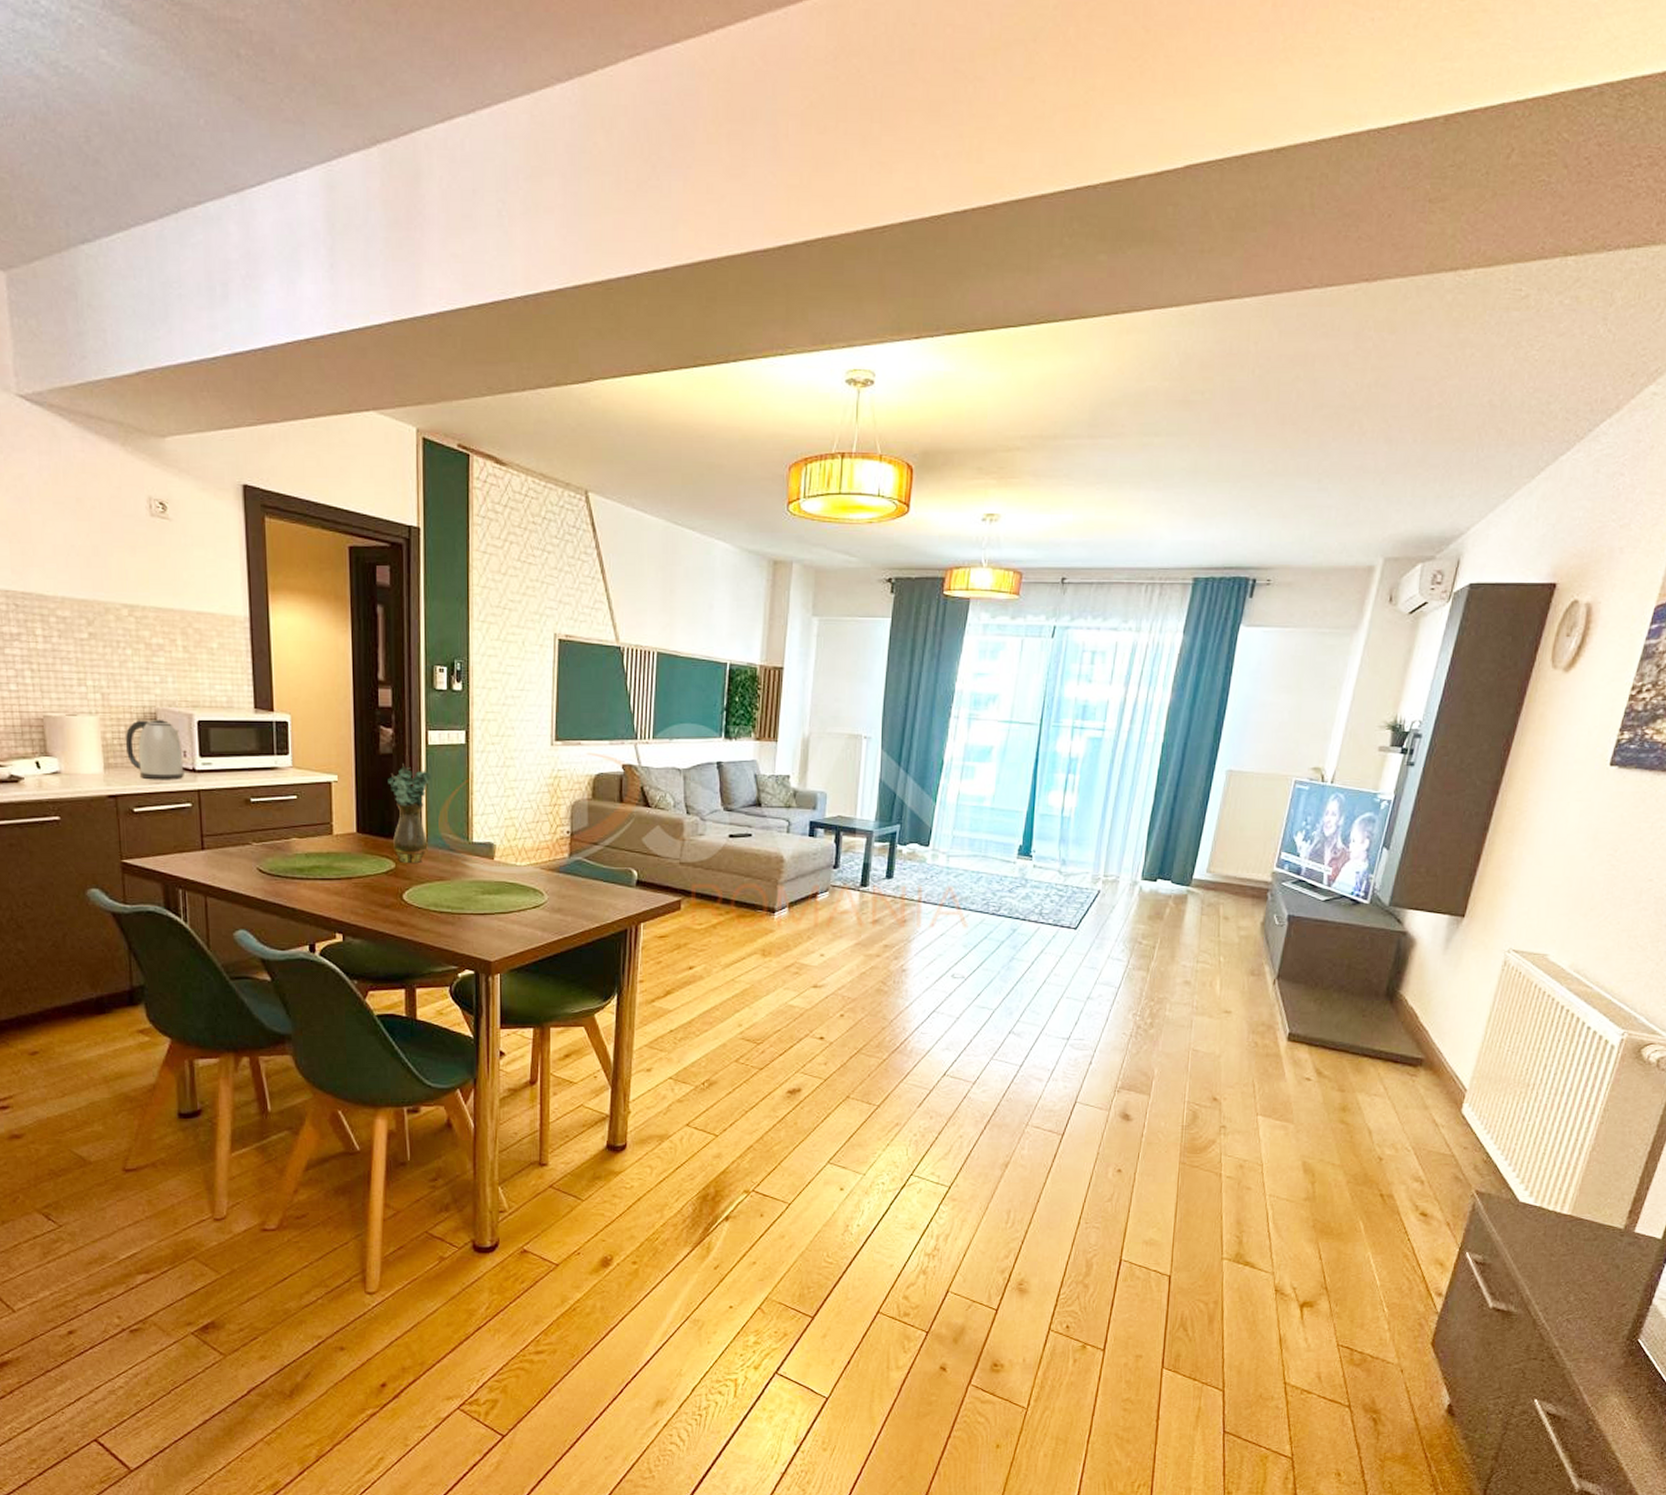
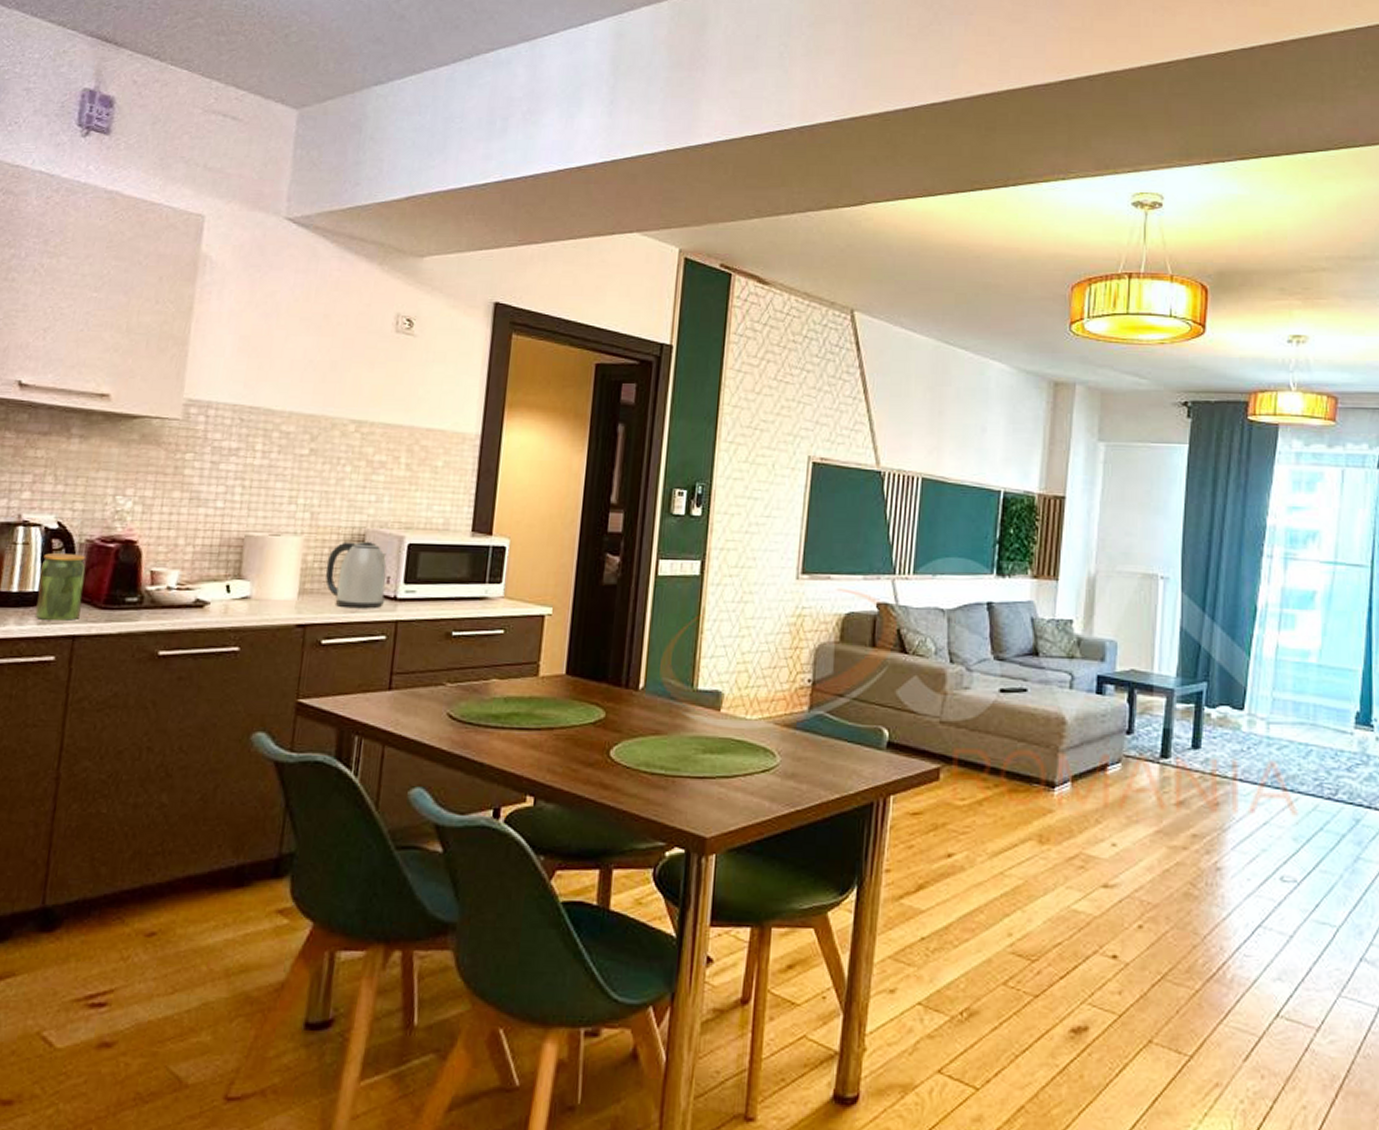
vase: present [388,764,432,863] -> none [604,596,658,713]

